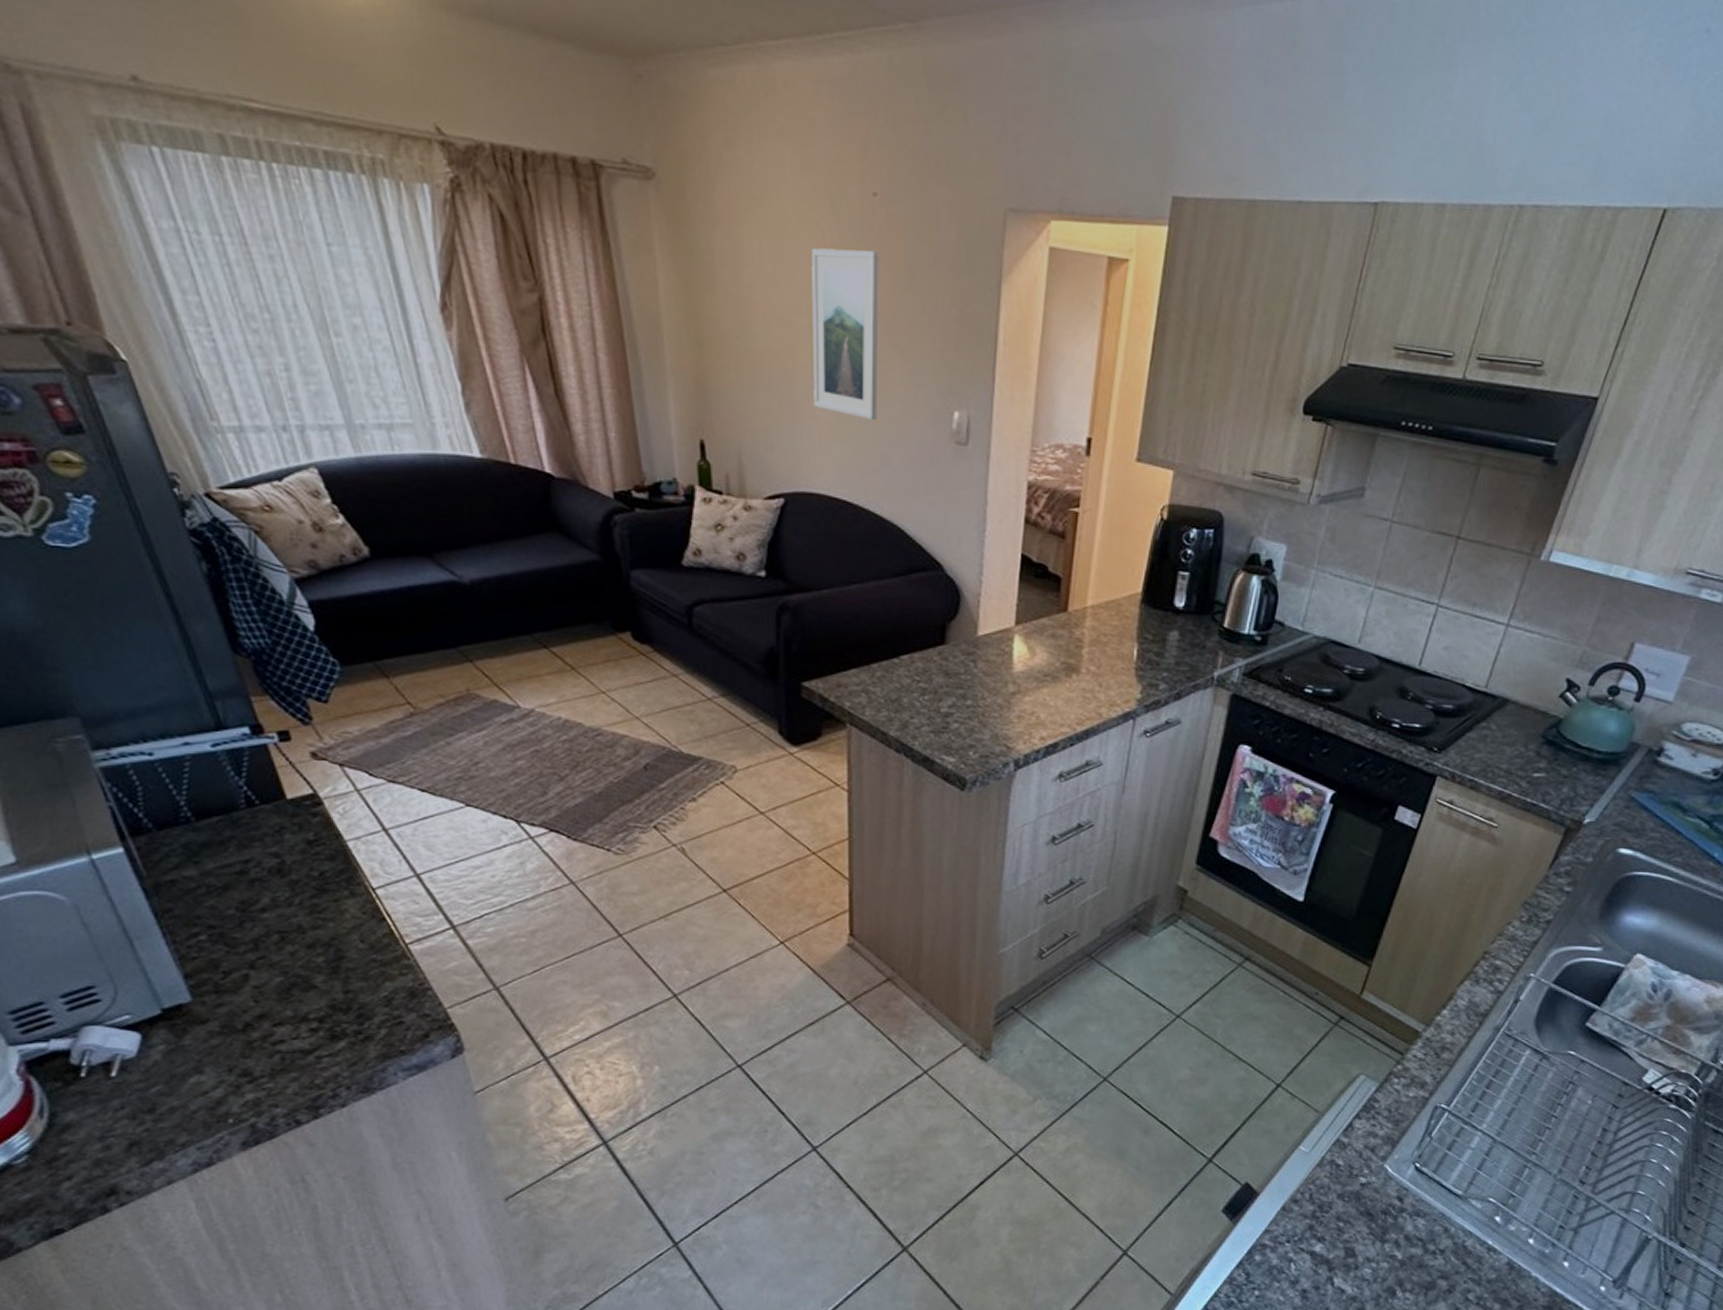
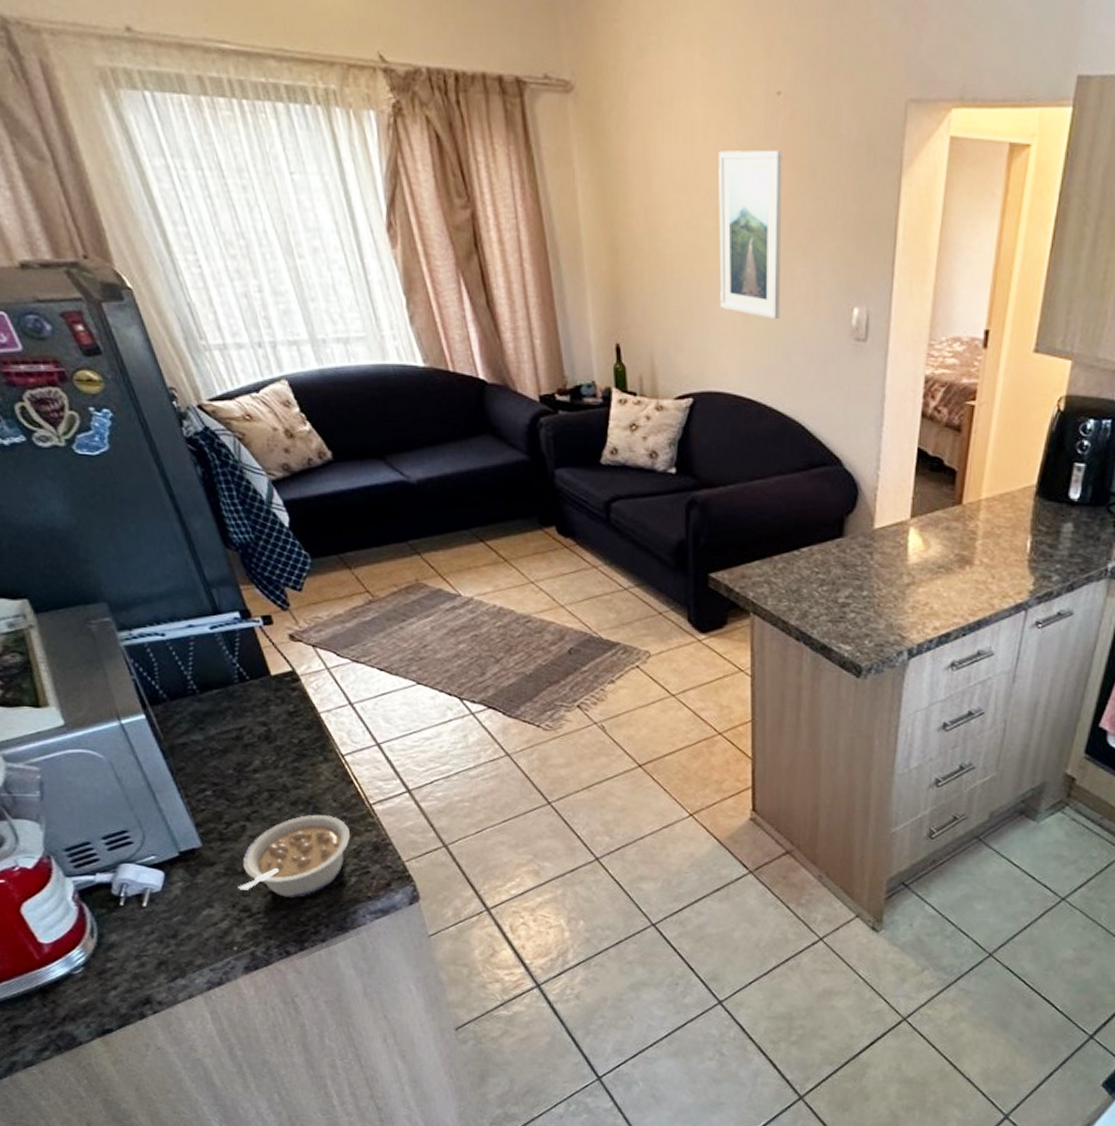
legume: none [237,958,381,1058] -> present [238,814,351,898]

